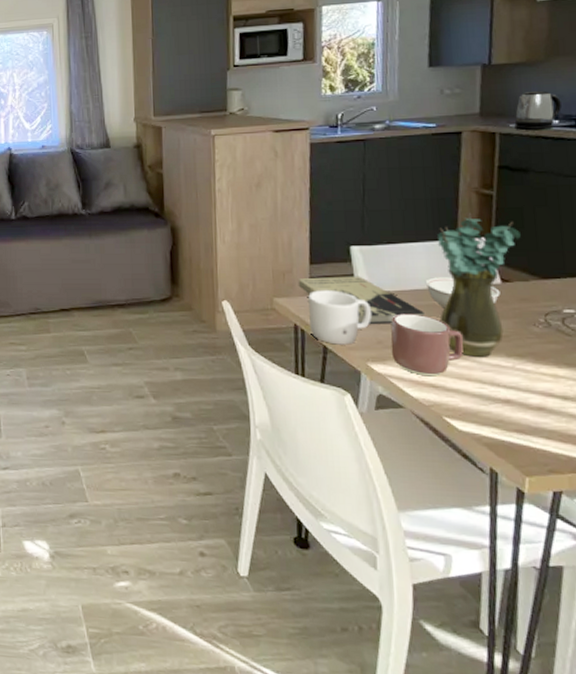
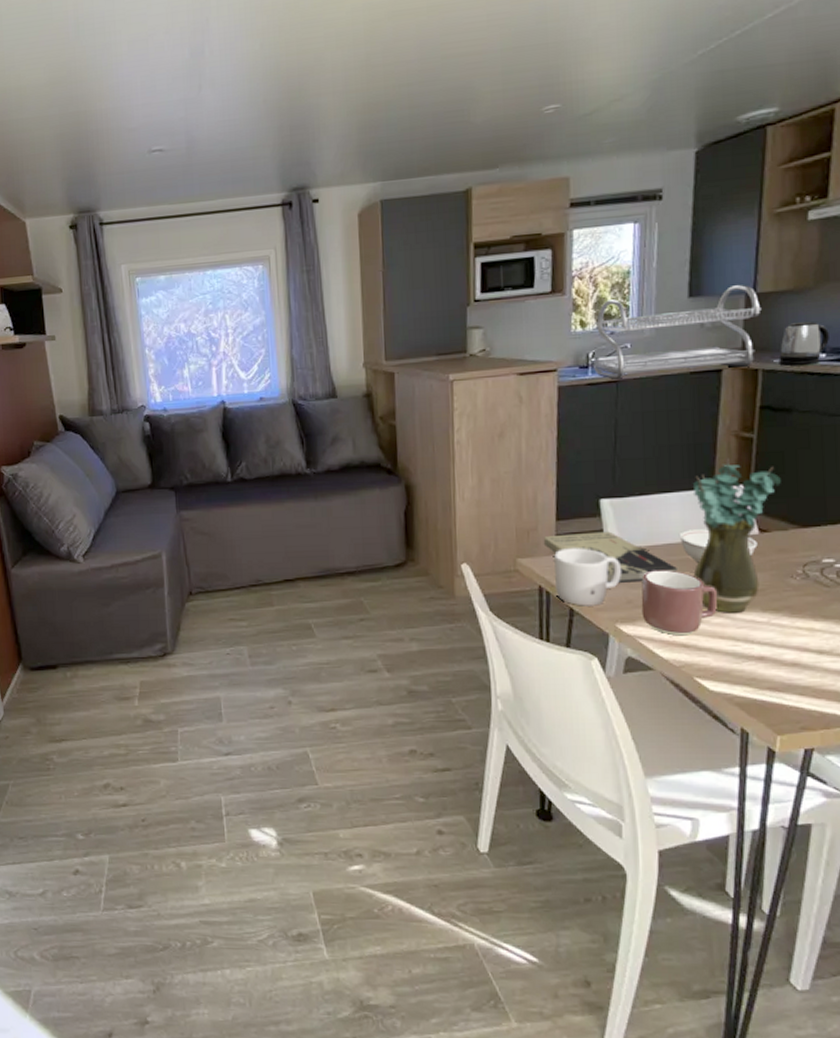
dish rack: none [339,57,497,138] -> present [590,285,761,380]

